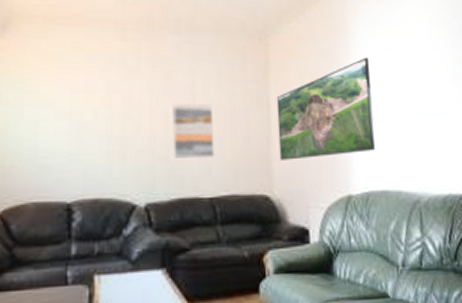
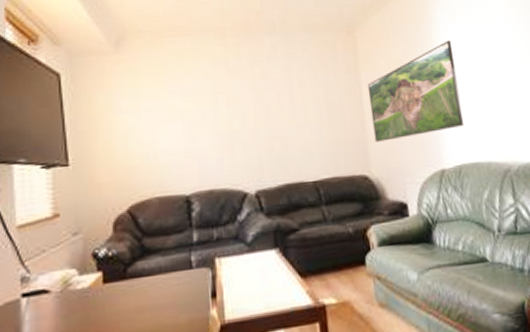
wall art: present [173,103,215,158] -> none [273,96,315,148]

